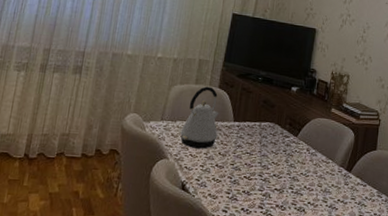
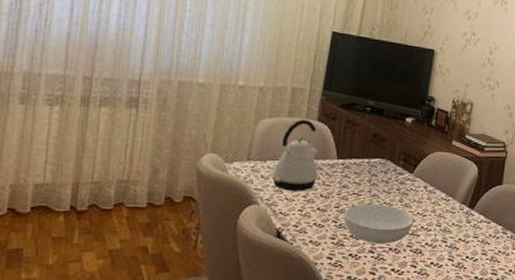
serving bowl: none [237,162,298,201] -> present [343,203,414,244]

